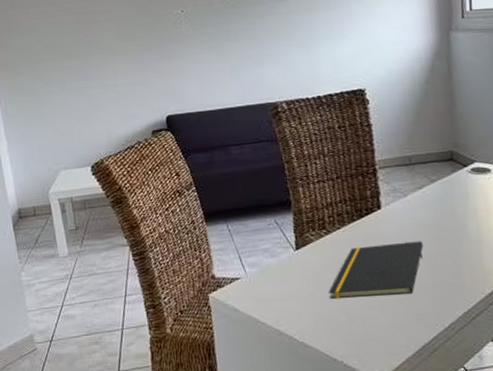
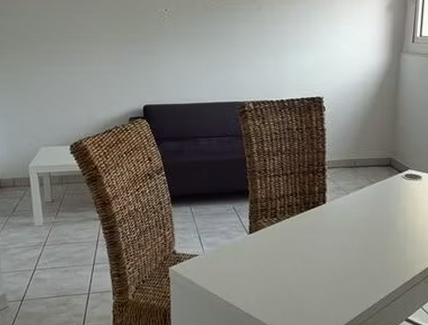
notepad: present [328,241,424,299] -> none [274,233,358,278]

